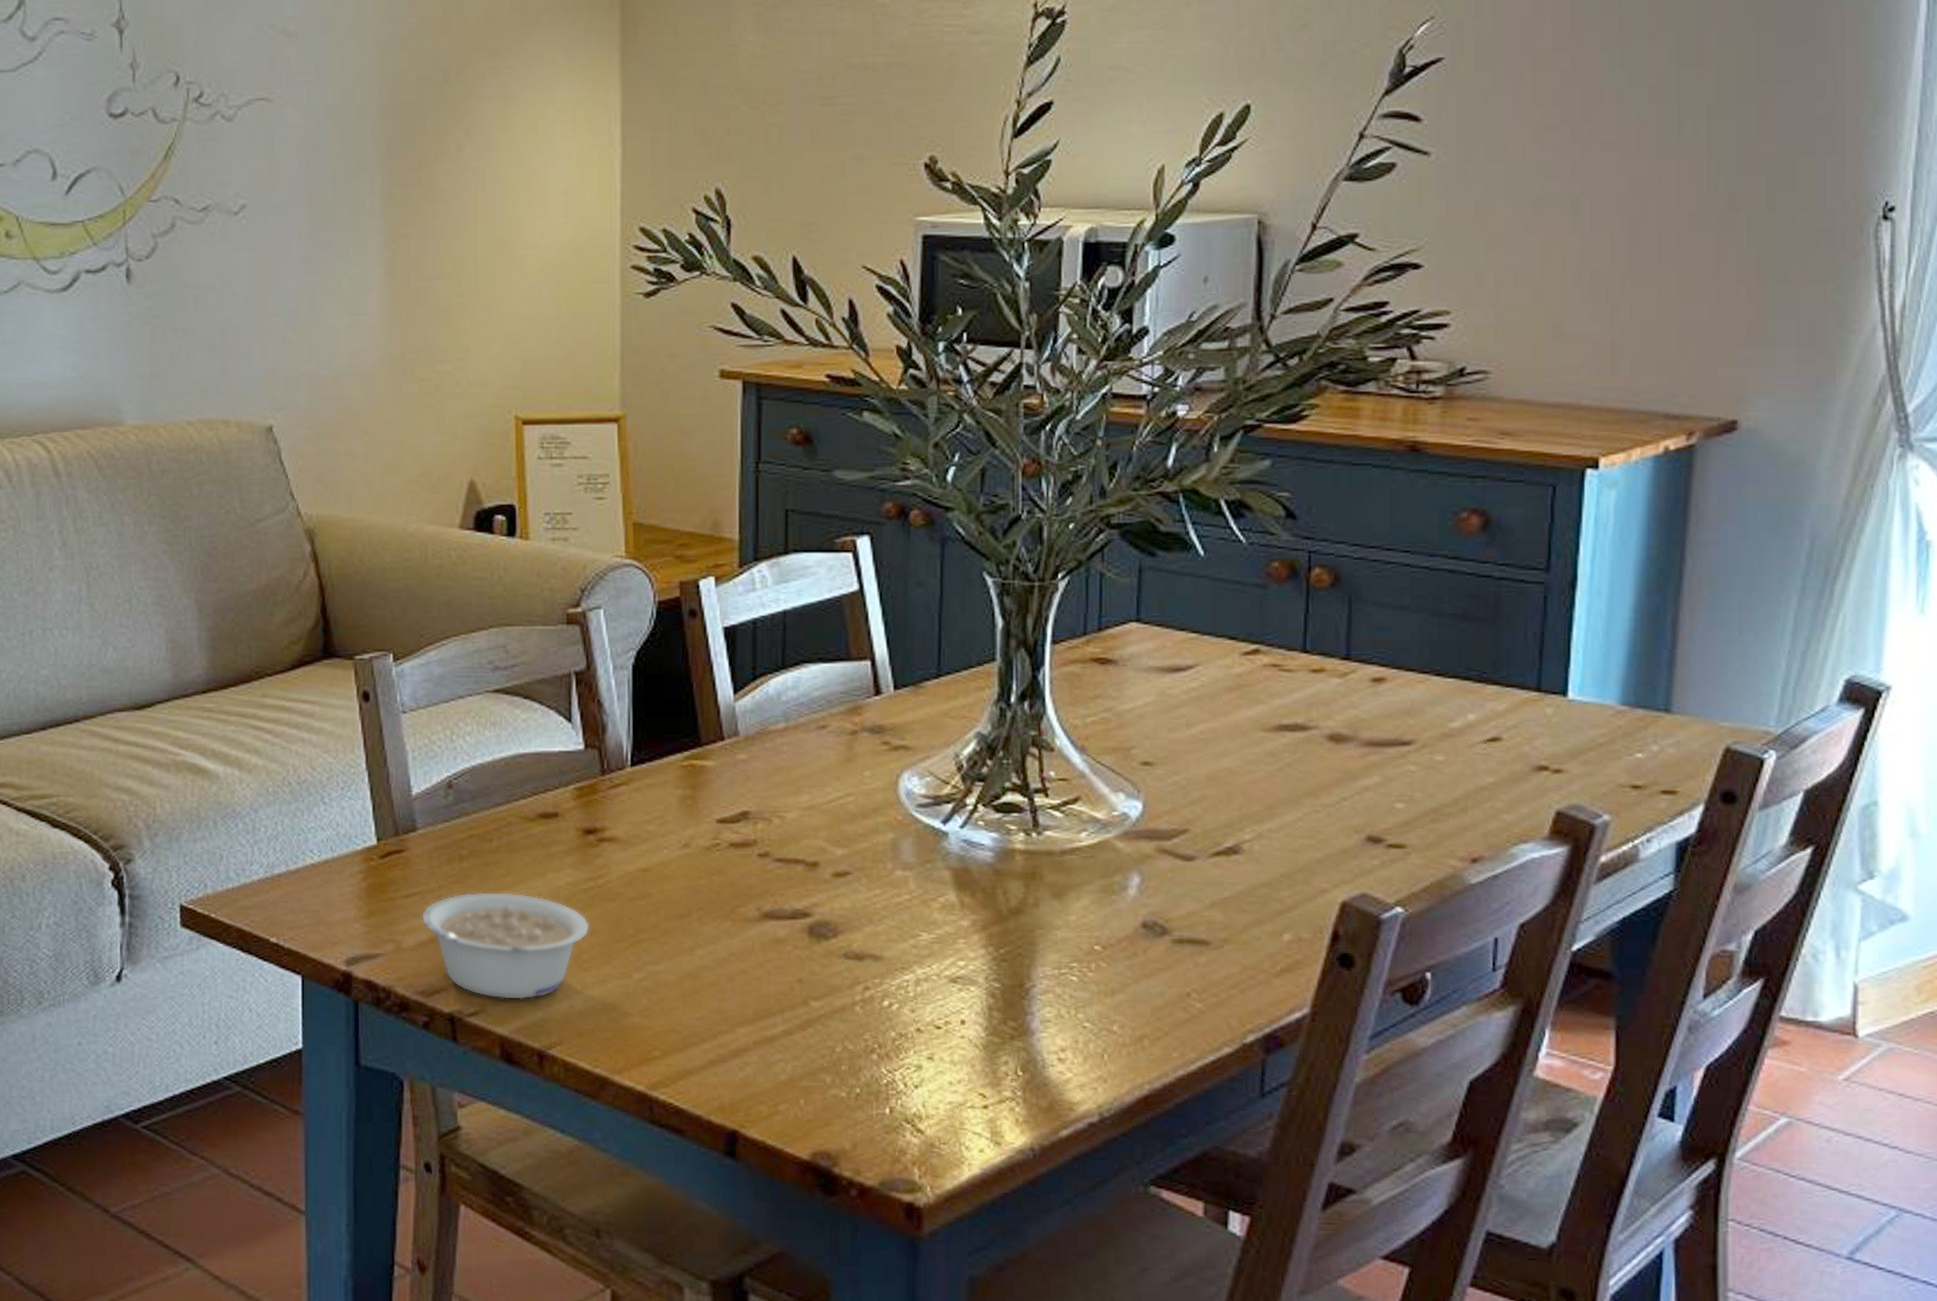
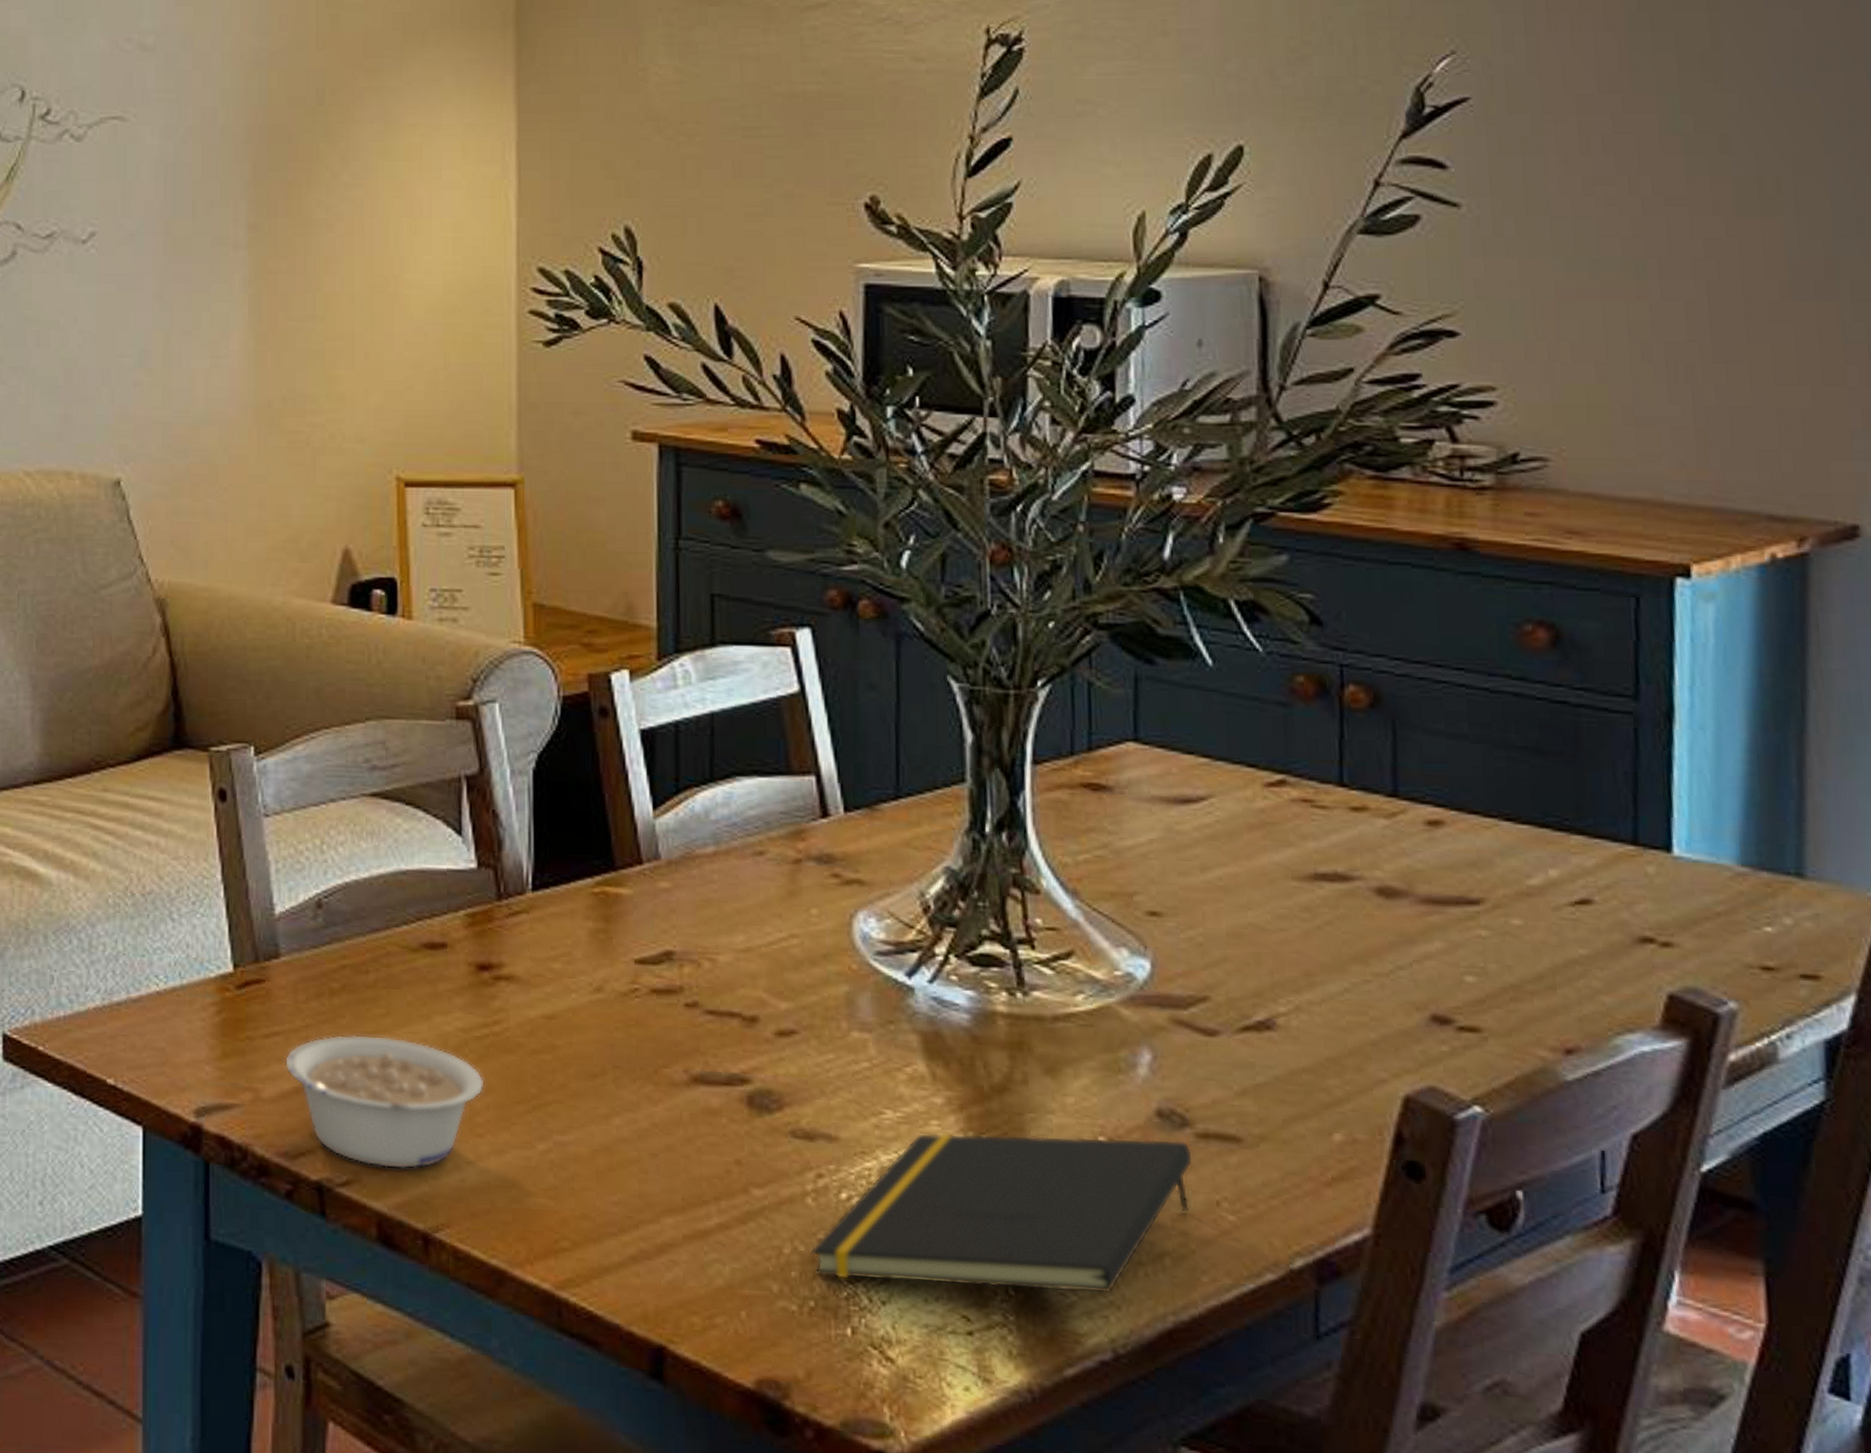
notepad: none [857,945,1171,1071] -> present [810,1132,1194,1295]

